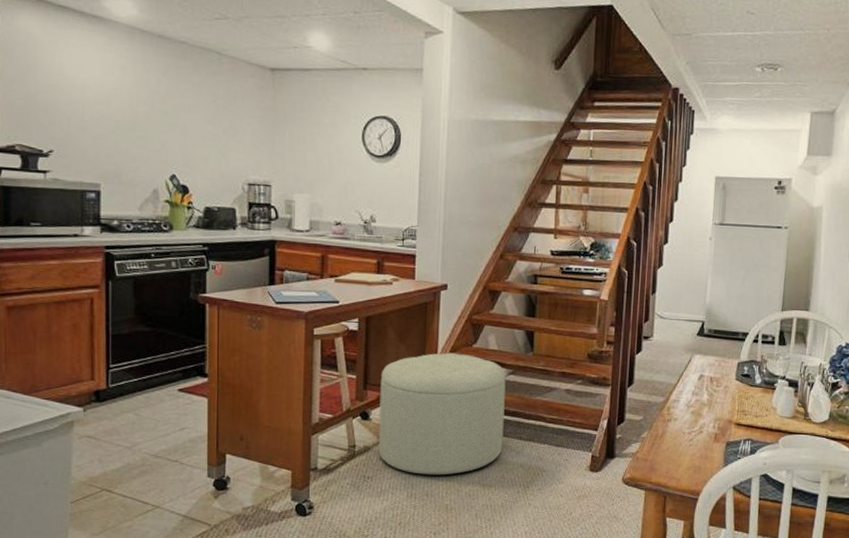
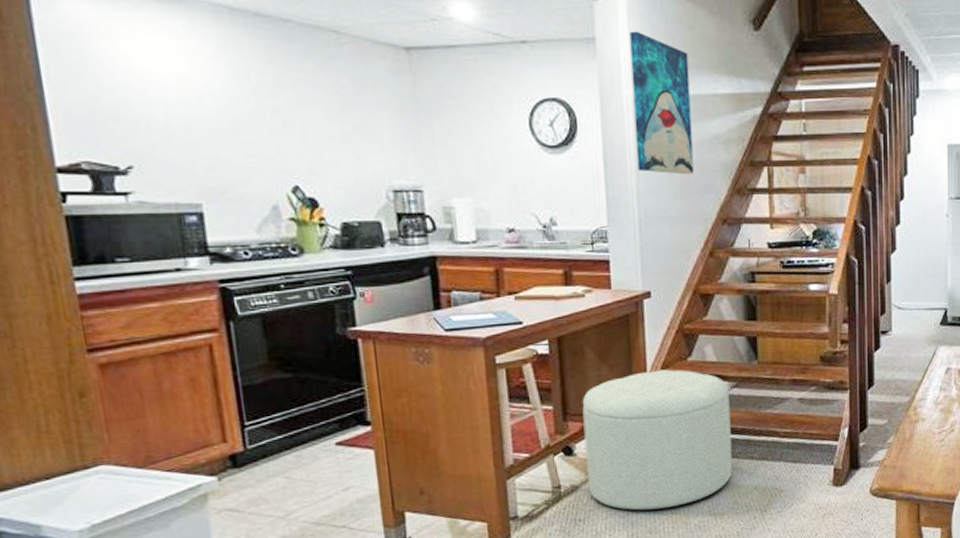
wall art: none [447,64,498,188] -> present [629,31,694,175]

